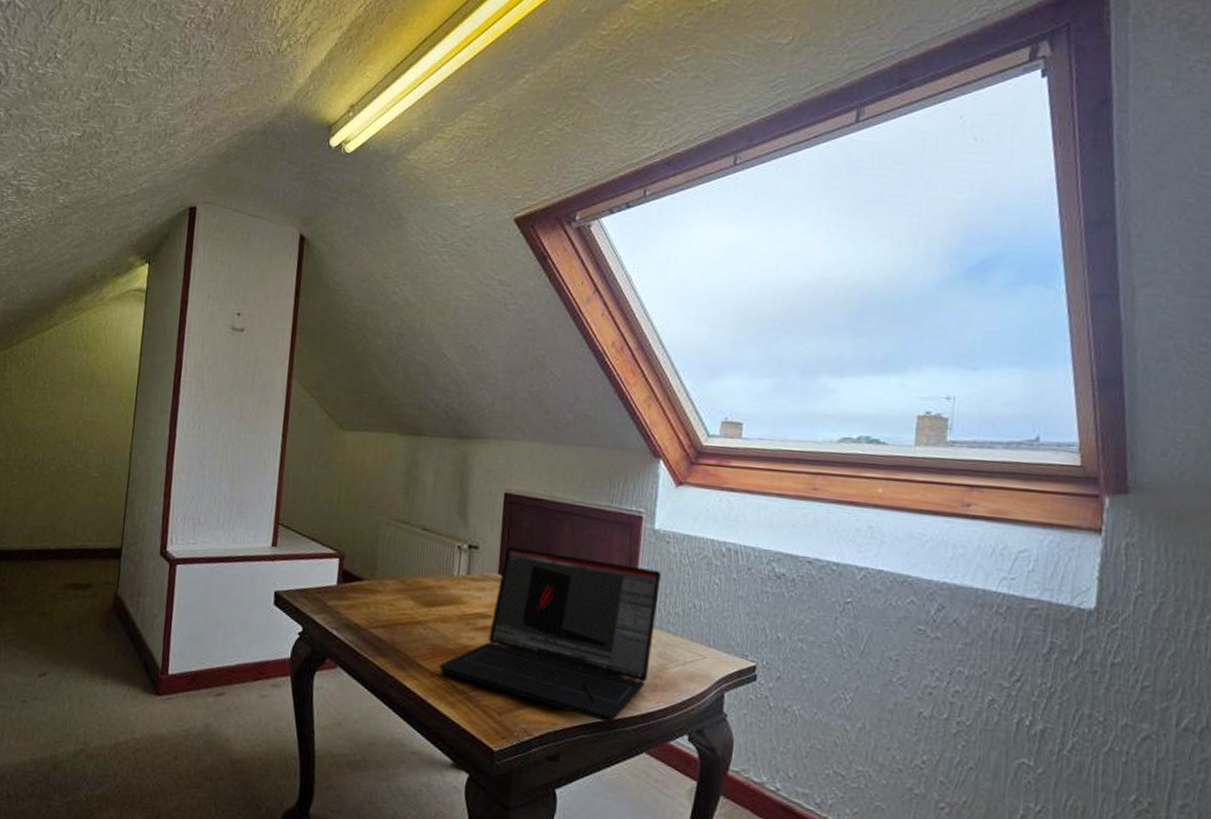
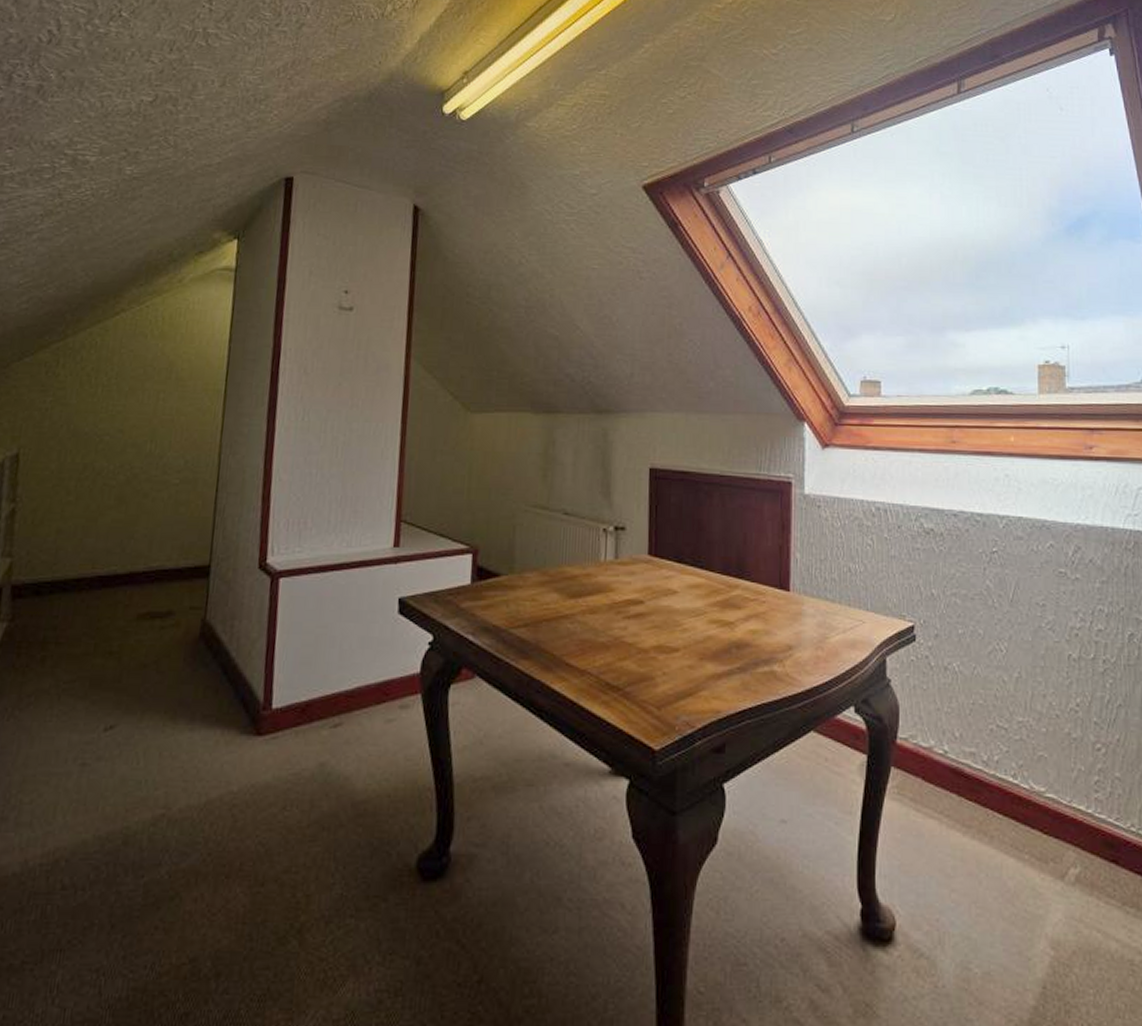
laptop: present [438,547,661,723] -> none [589,525,814,703]

